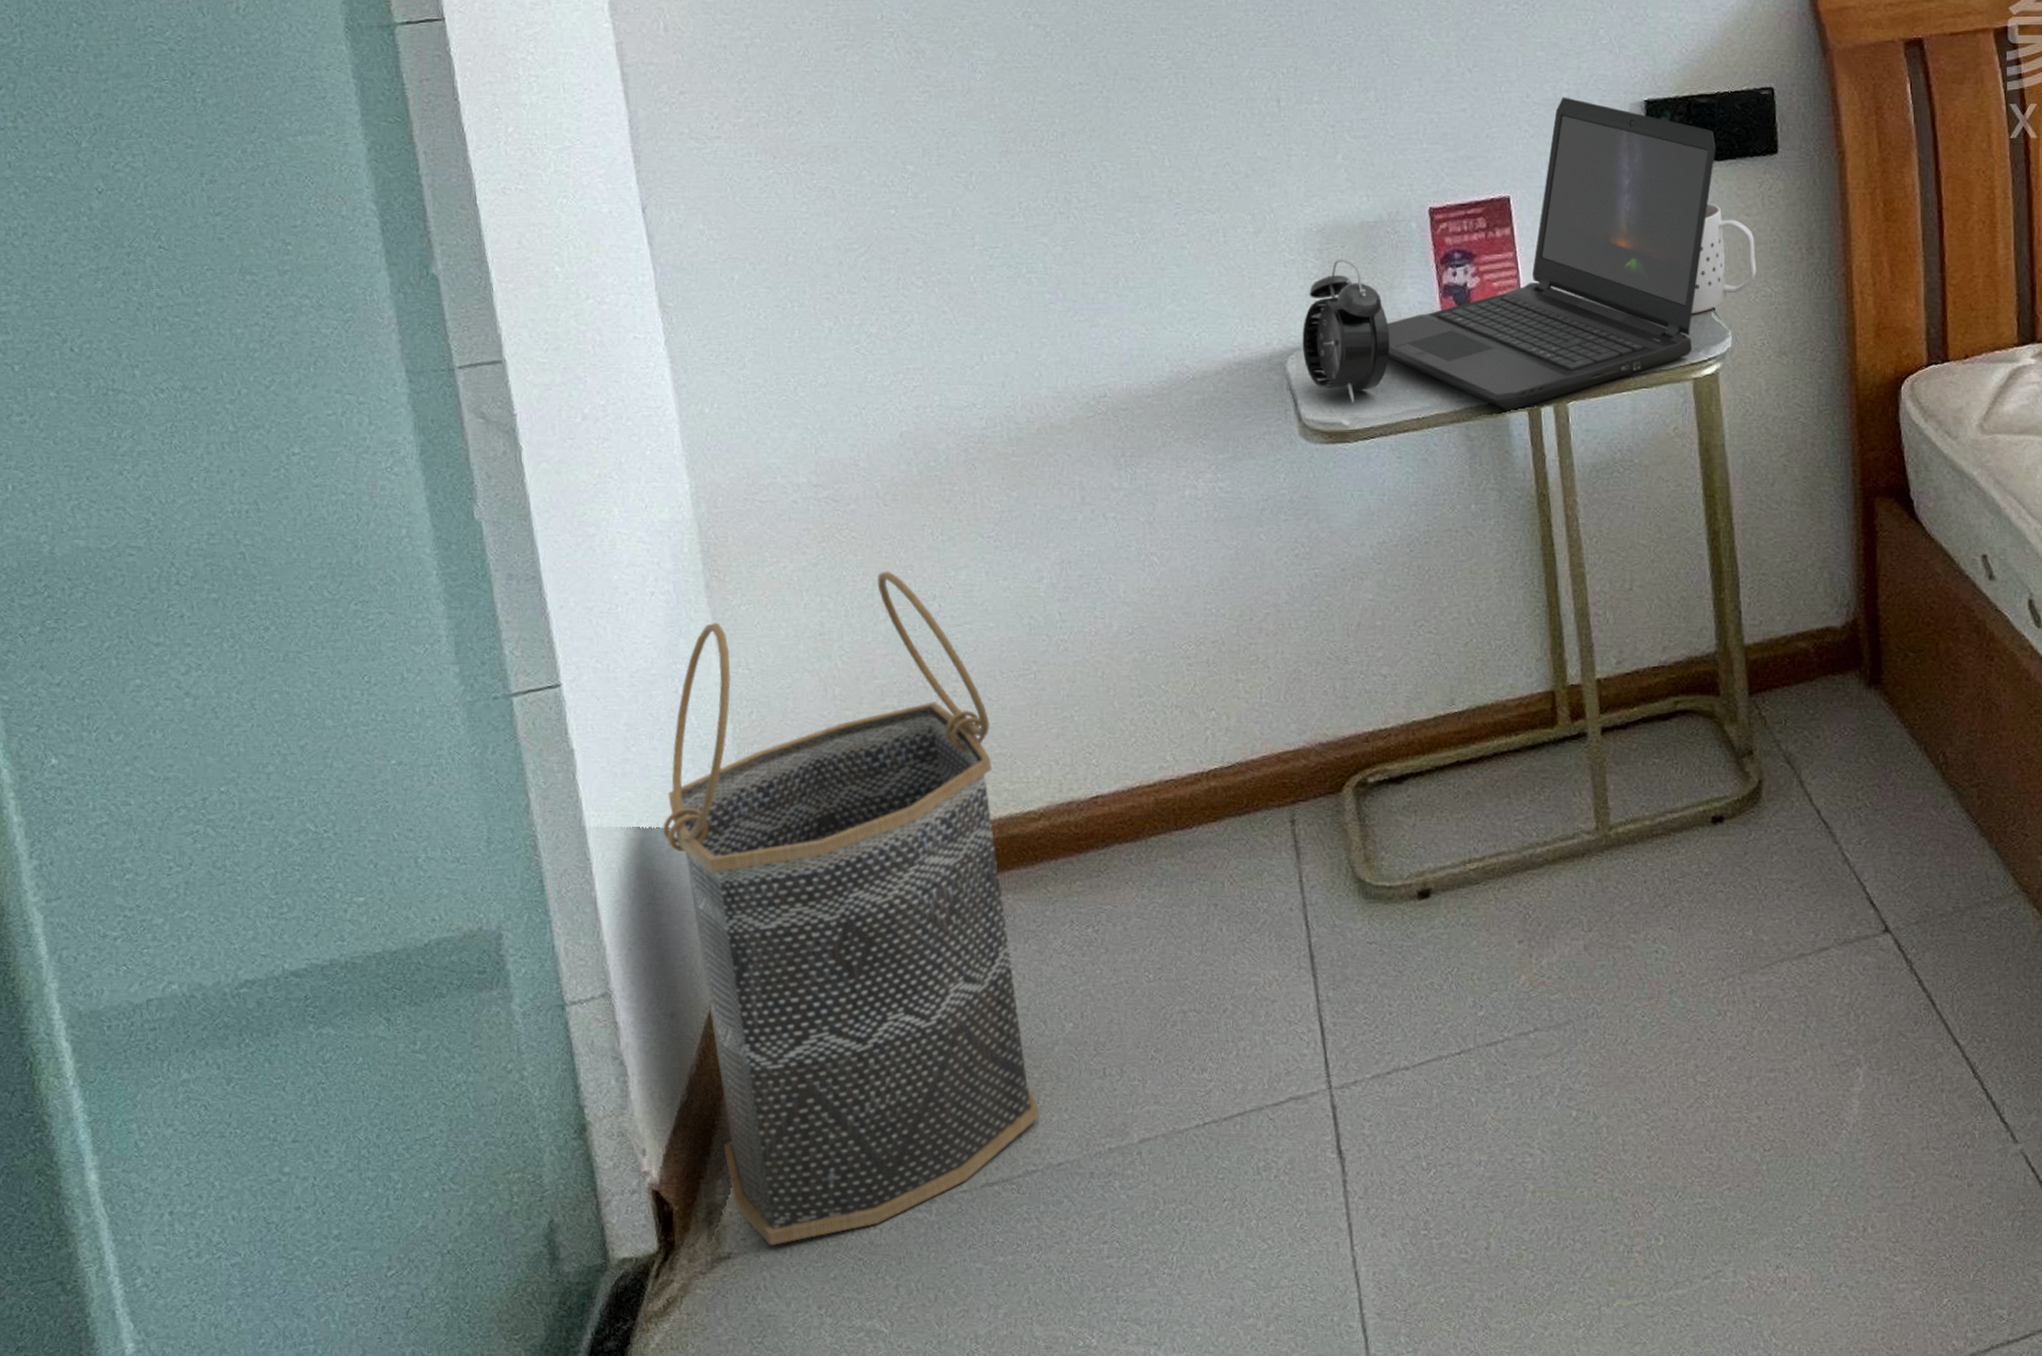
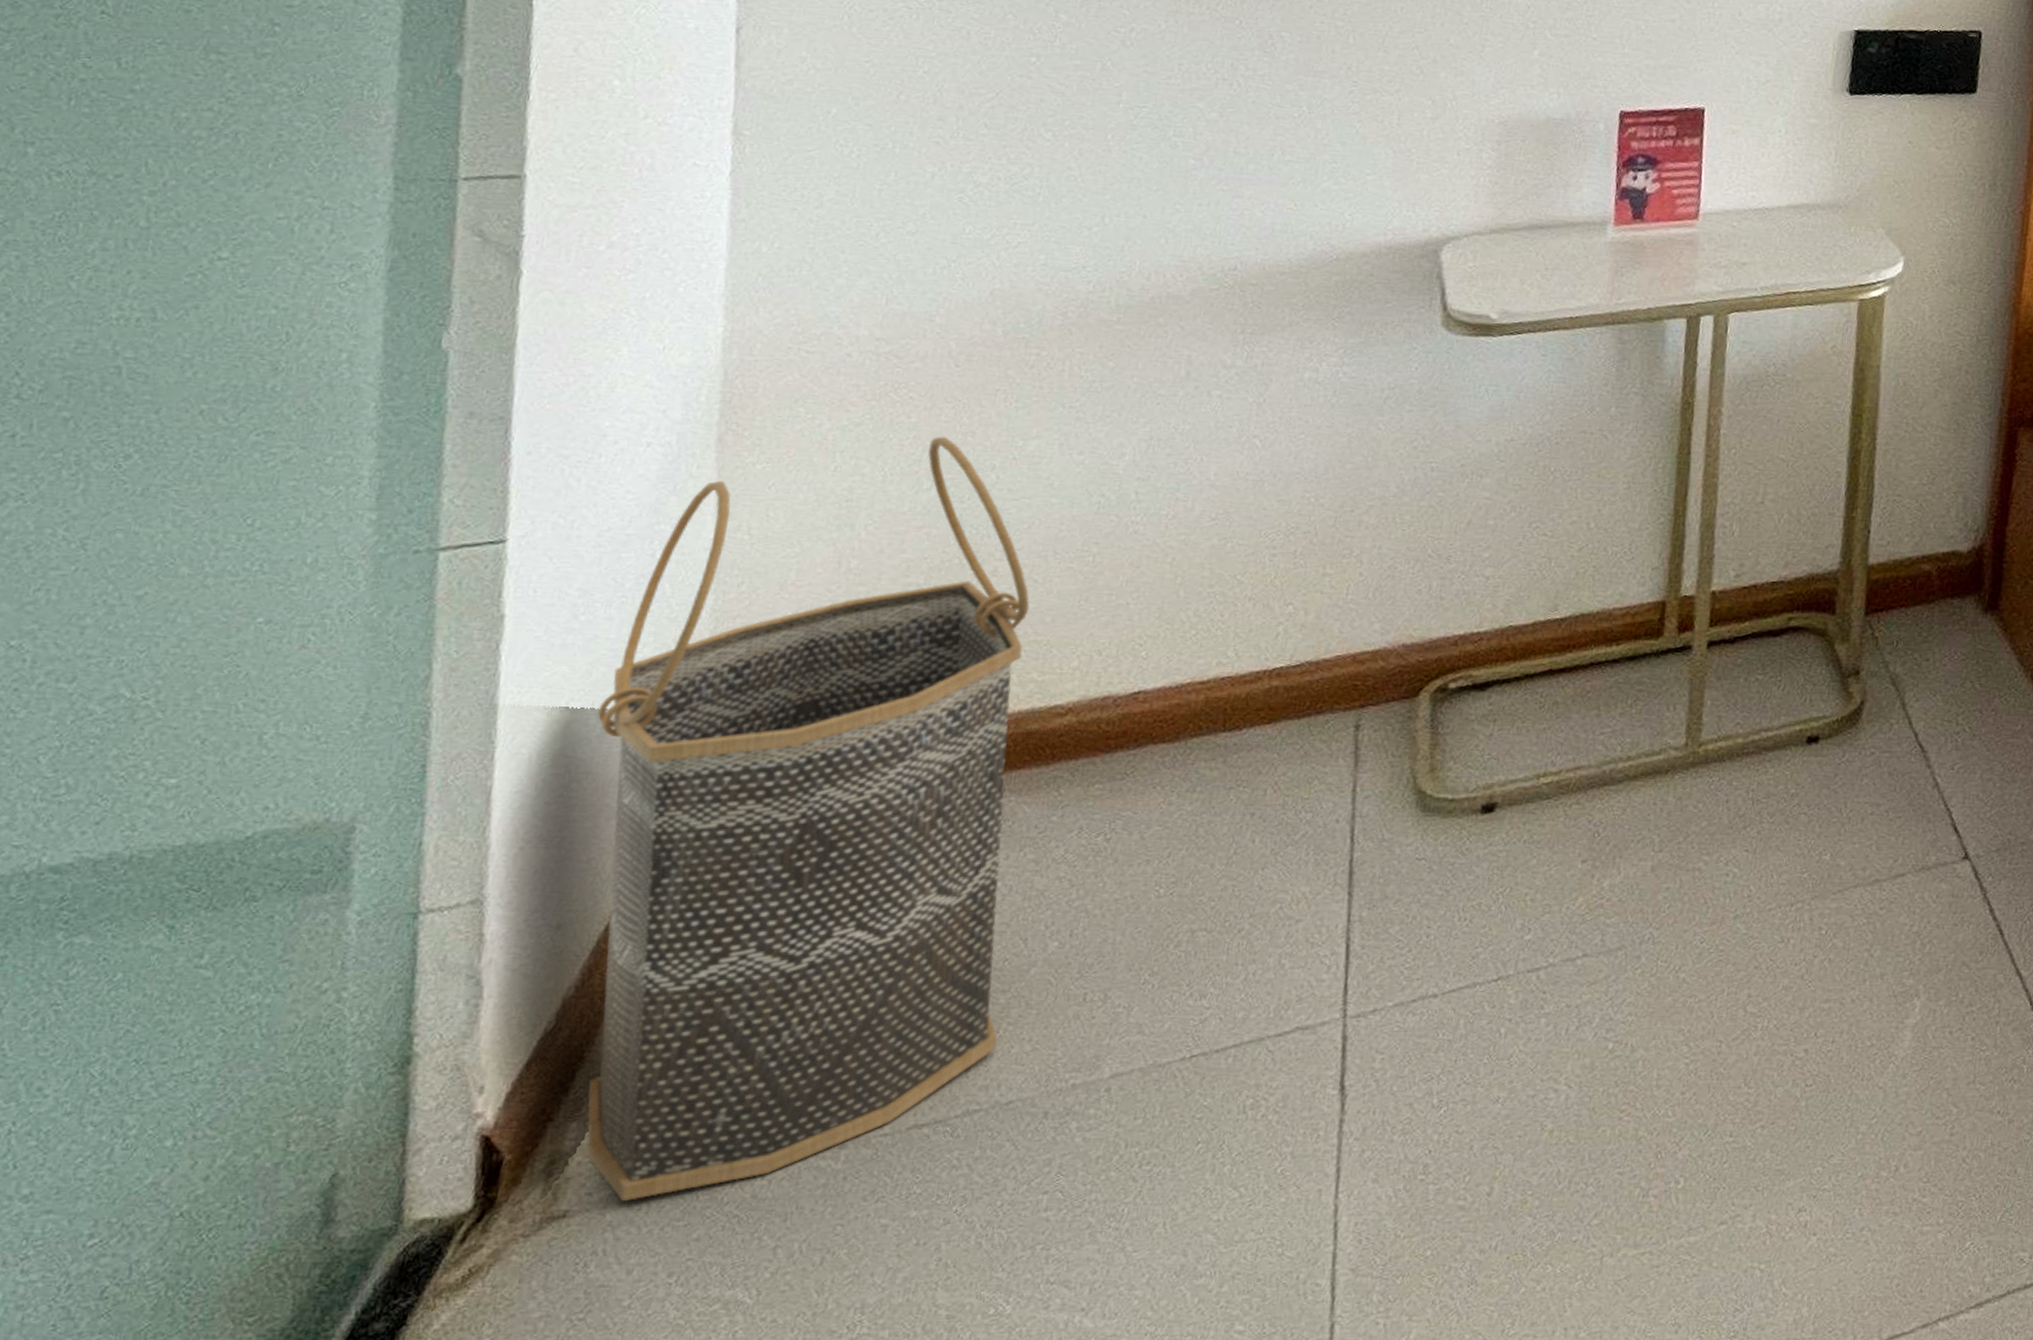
alarm clock: present [1302,259,1390,403] -> none [1460,152,1557,297]
laptop computer: present [1386,97,1716,411] -> none [1550,18,1918,317]
mug: present [1691,202,1757,314] -> none [1867,132,1941,238]

